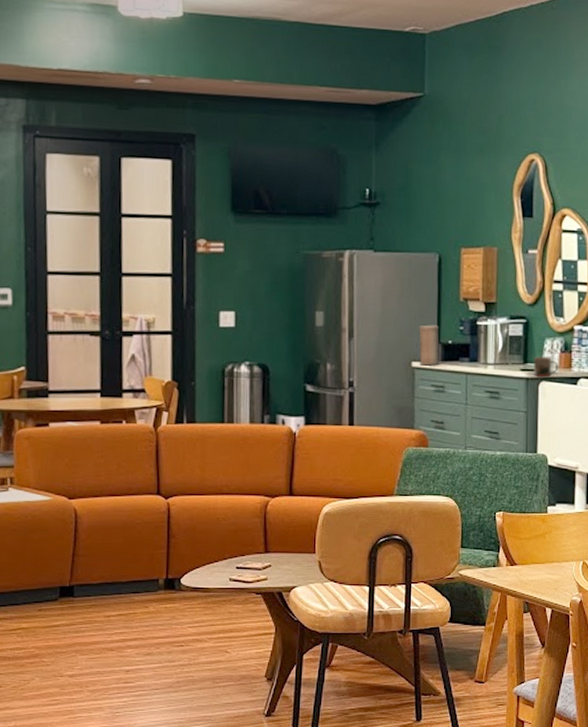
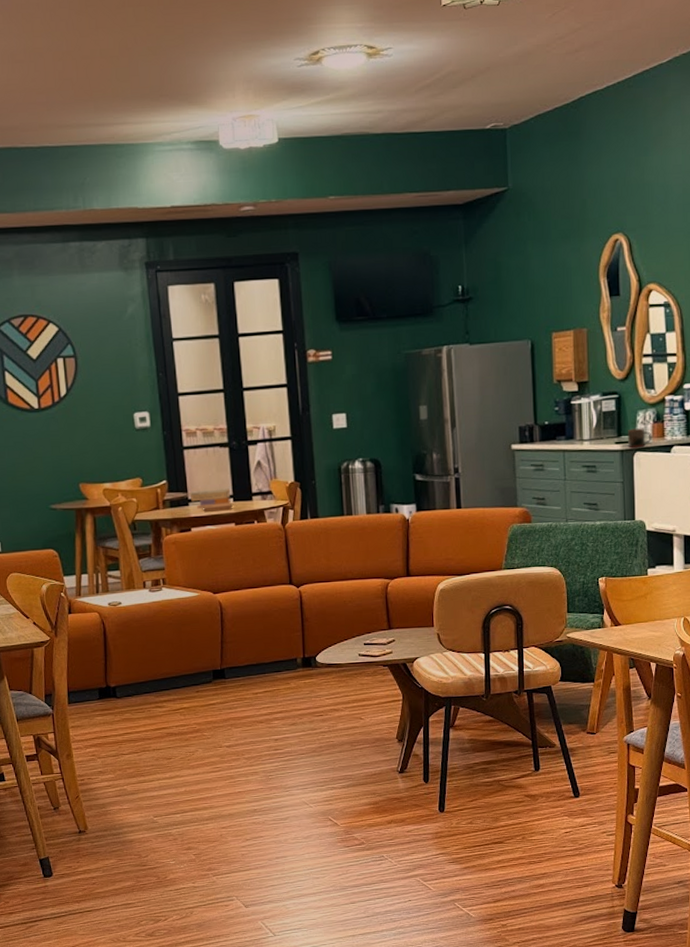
books: none [49,381,99,407] -> present [188,488,233,513]
canister: present [419,325,440,366] -> none [516,408,538,447]

